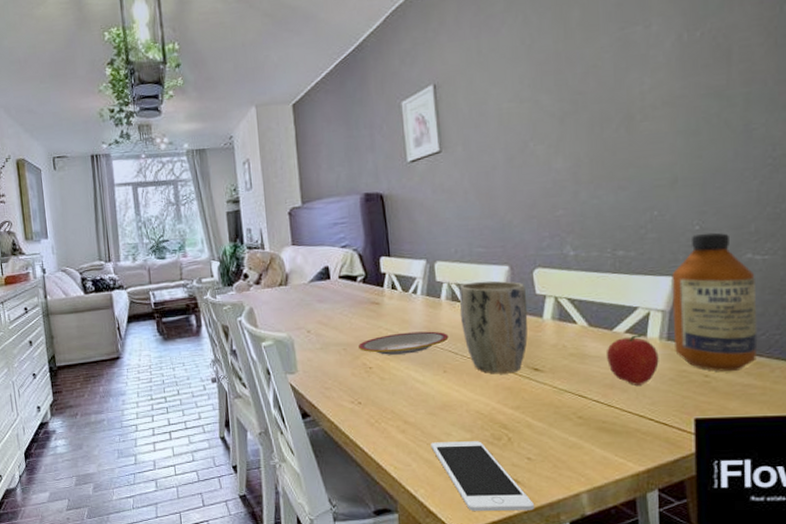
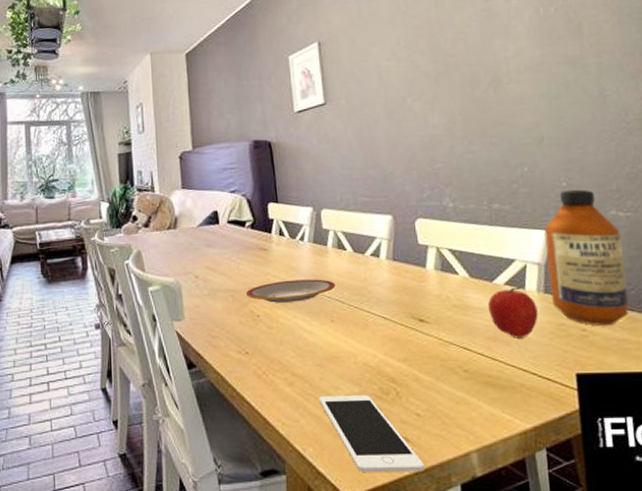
plant pot: present [459,280,528,374] -> none [345,229,412,325]

